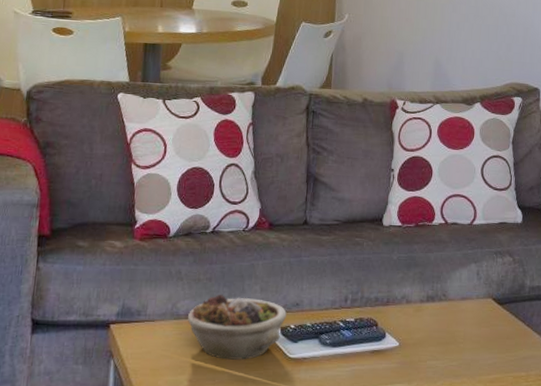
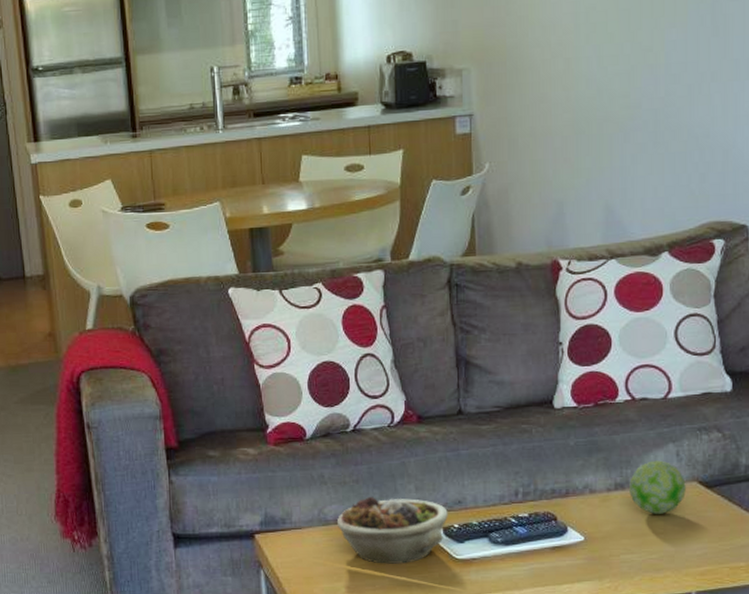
decorative ball: none [438,278,483,325] -> present [629,460,686,514]

